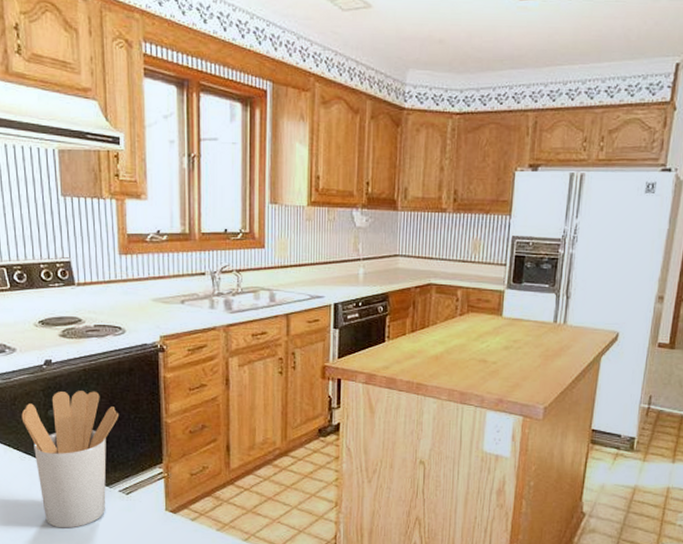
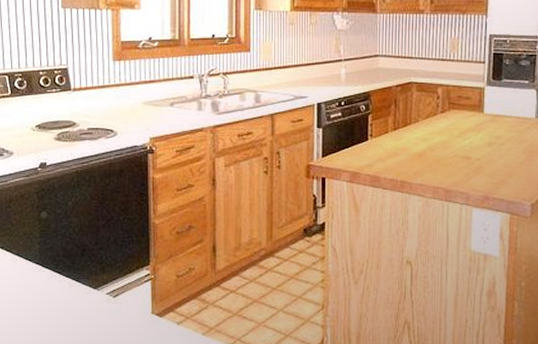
utensil holder: present [21,391,118,528] -> none [15,192,108,333]

